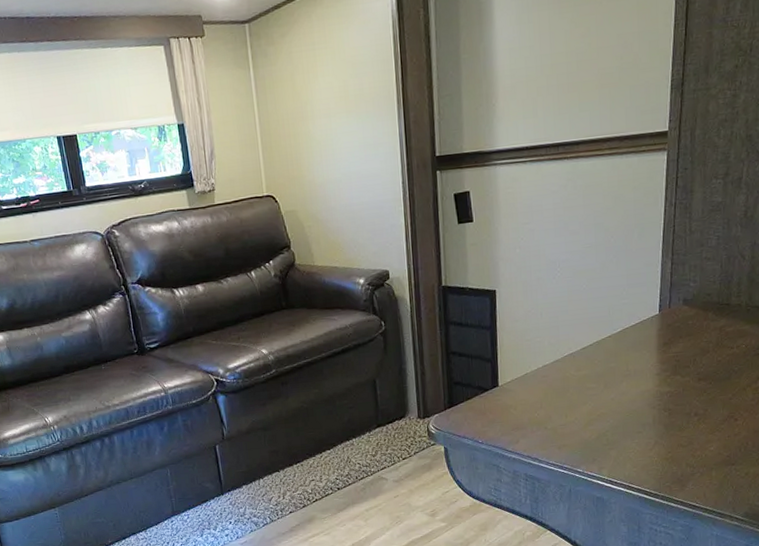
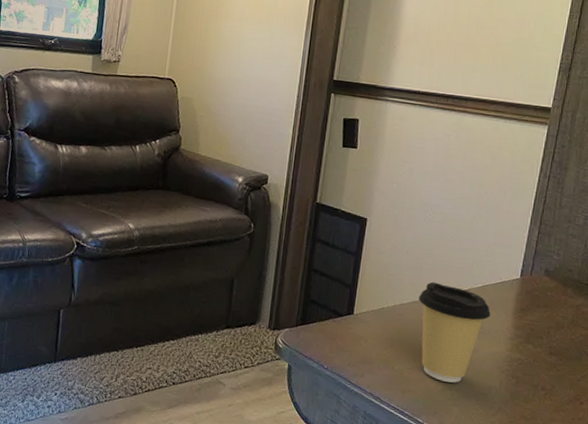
coffee cup: none [559,336,634,430] -> present [418,281,491,383]

